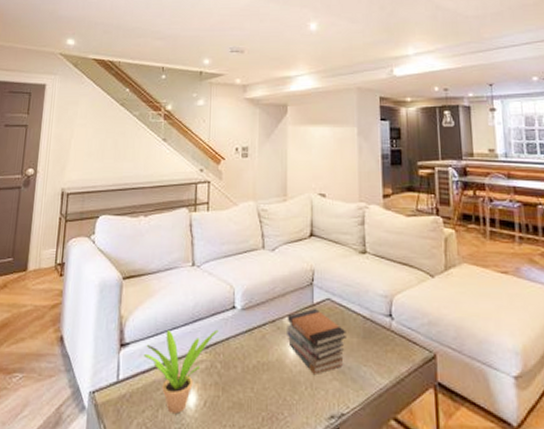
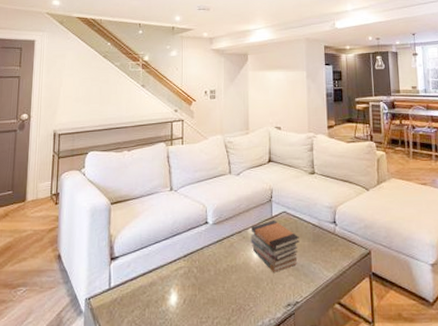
potted plant: present [143,329,219,414] -> none [130,241,194,311]

